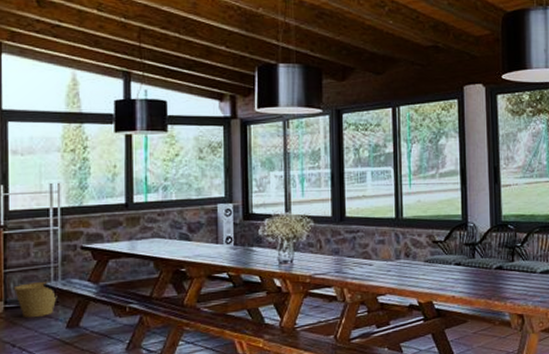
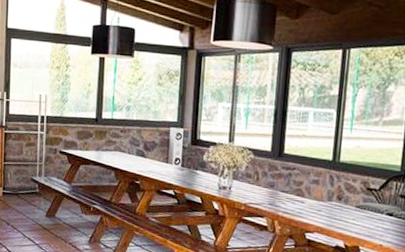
basket: present [13,281,57,317] -> none [9,175,41,204]

